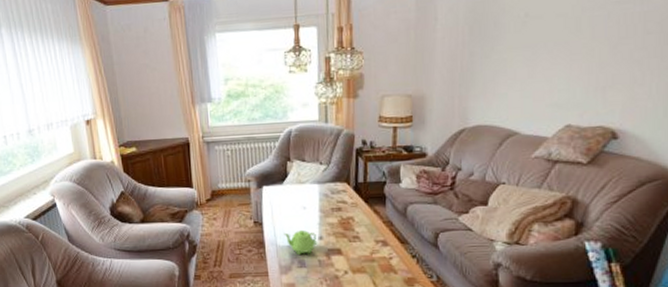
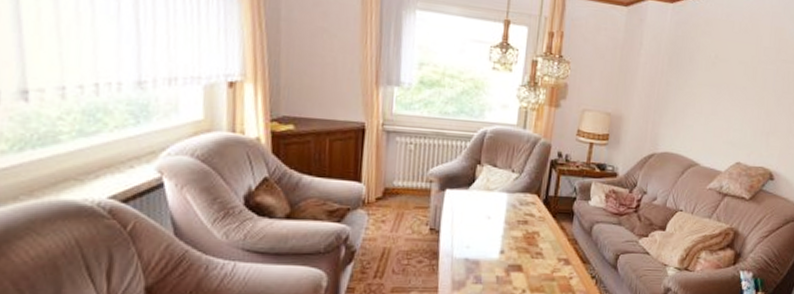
teapot: present [283,229,318,255] -> none [462,241,499,269]

